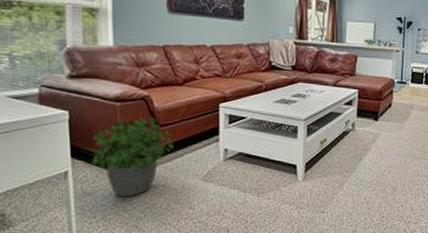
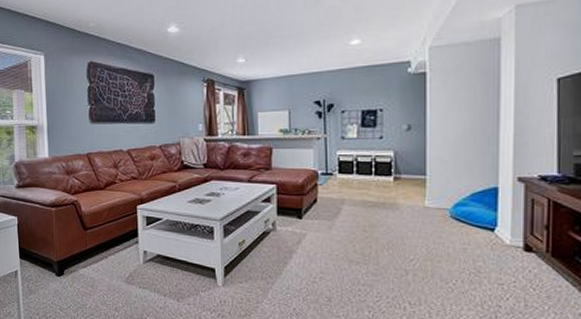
potted plant: present [91,116,174,196] -> none [34,220,99,296]

